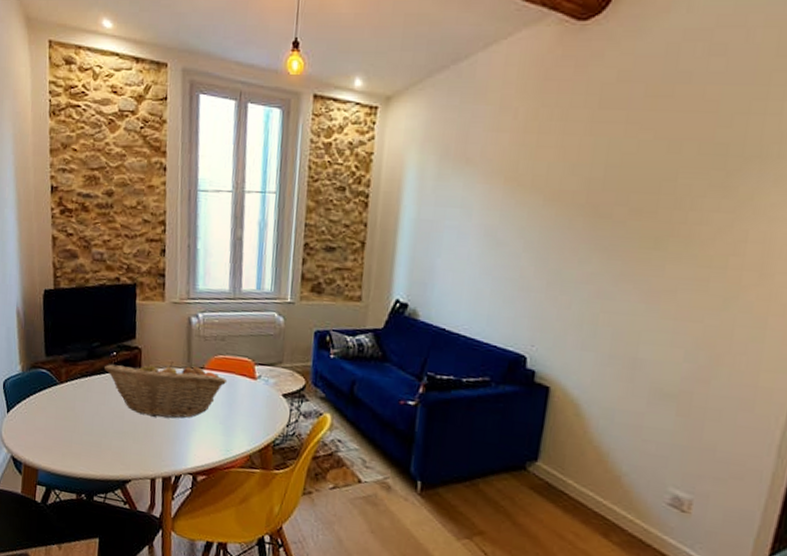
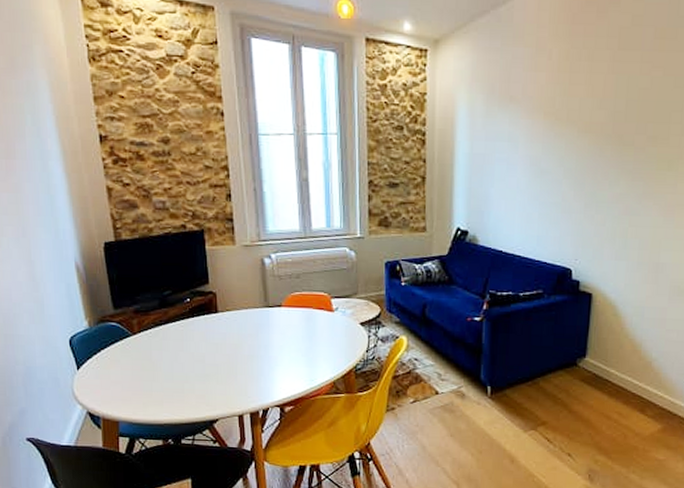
fruit basket: present [103,361,228,419] -> none [178,303,306,357]

